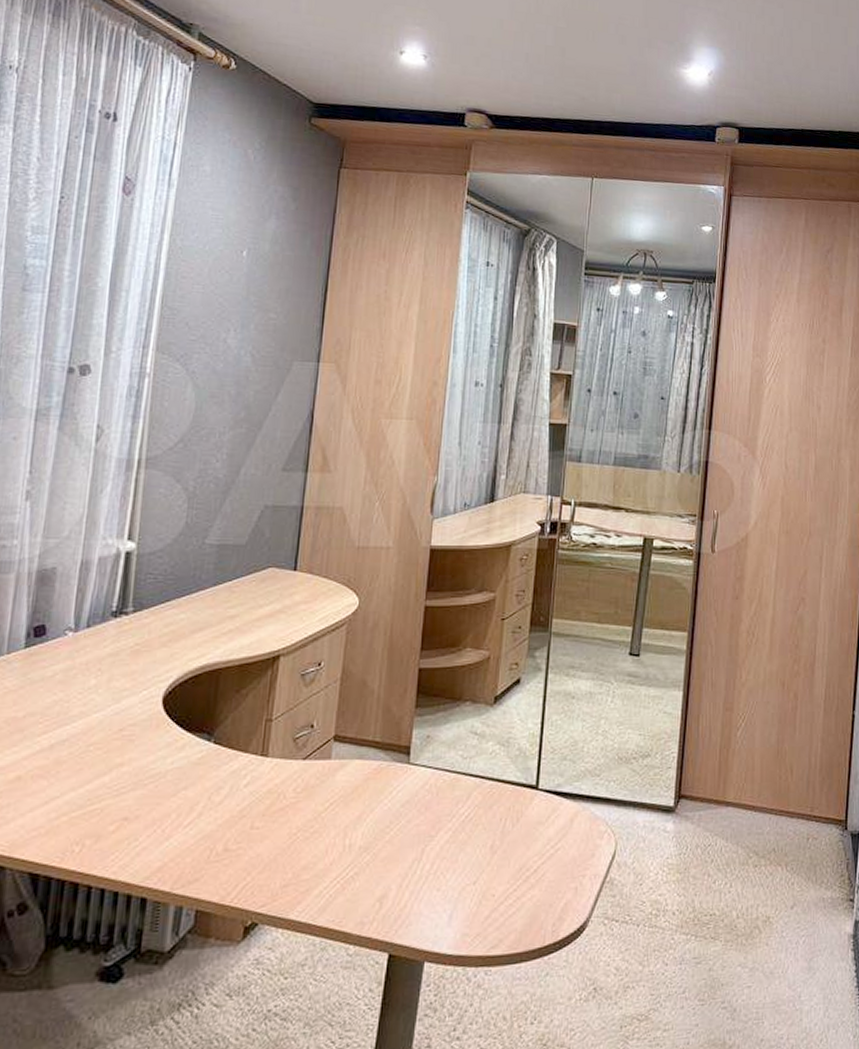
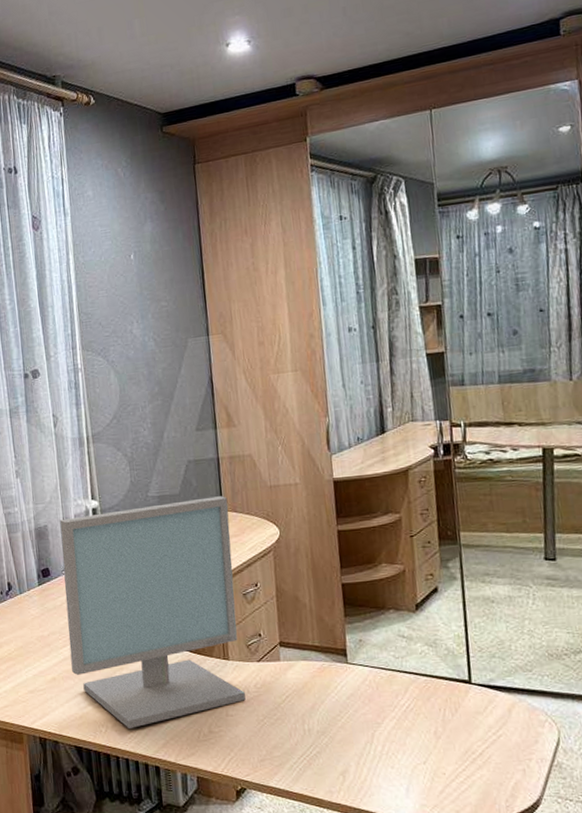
computer monitor: none [48,552,305,847] -> present [60,496,246,729]

